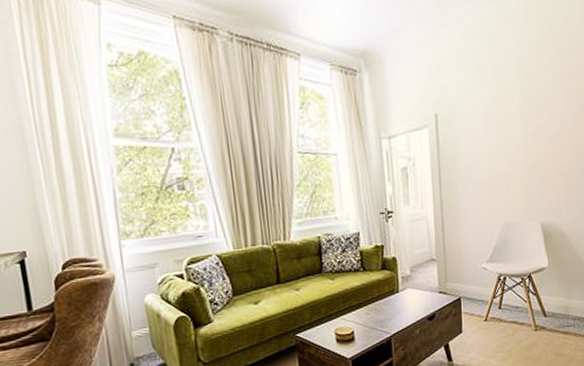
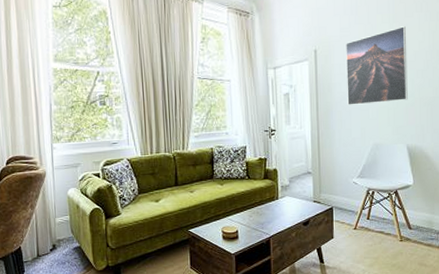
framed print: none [469,84,541,179] -> present [345,26,408,105]

